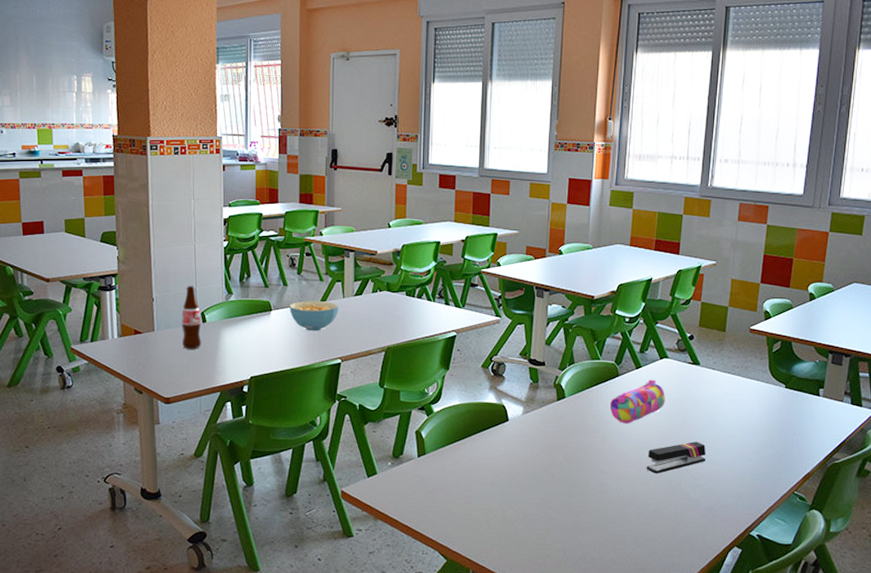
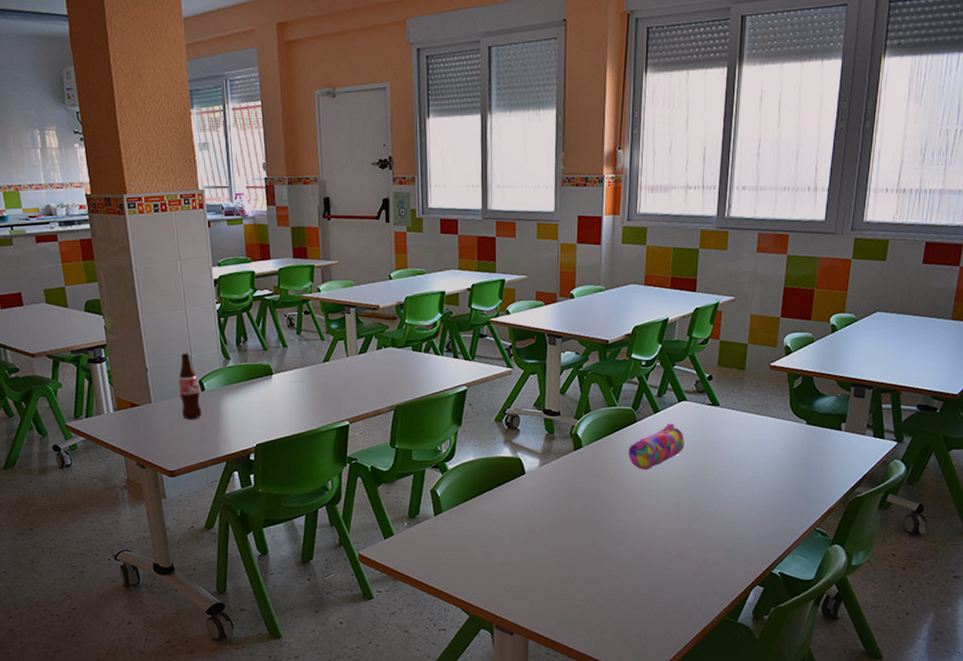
cereal bowl: present [289,300,339,331] -> none [291,361,343,394]
stapler: present [646,442,706,474] -> none [667,484,726,518]

